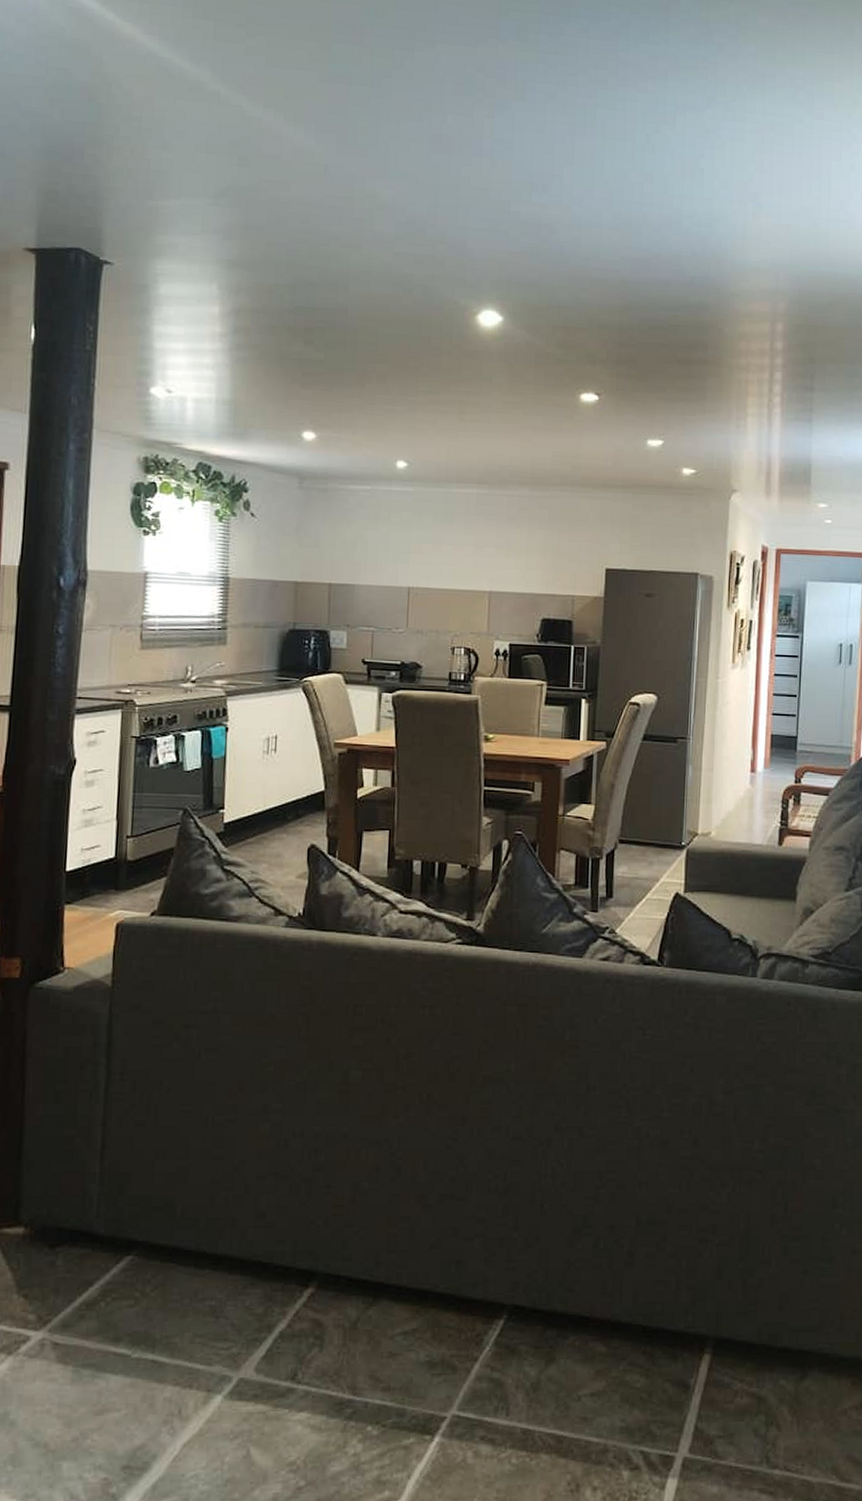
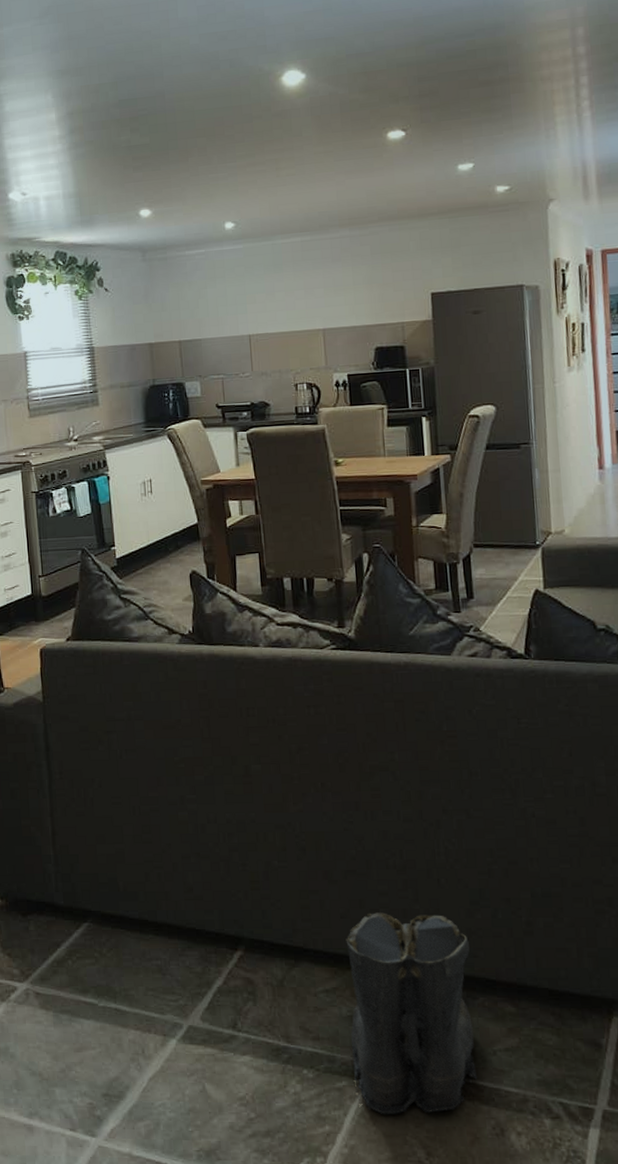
boots: none [423,1242,566,1474] -> present [346,912,478,1114]

